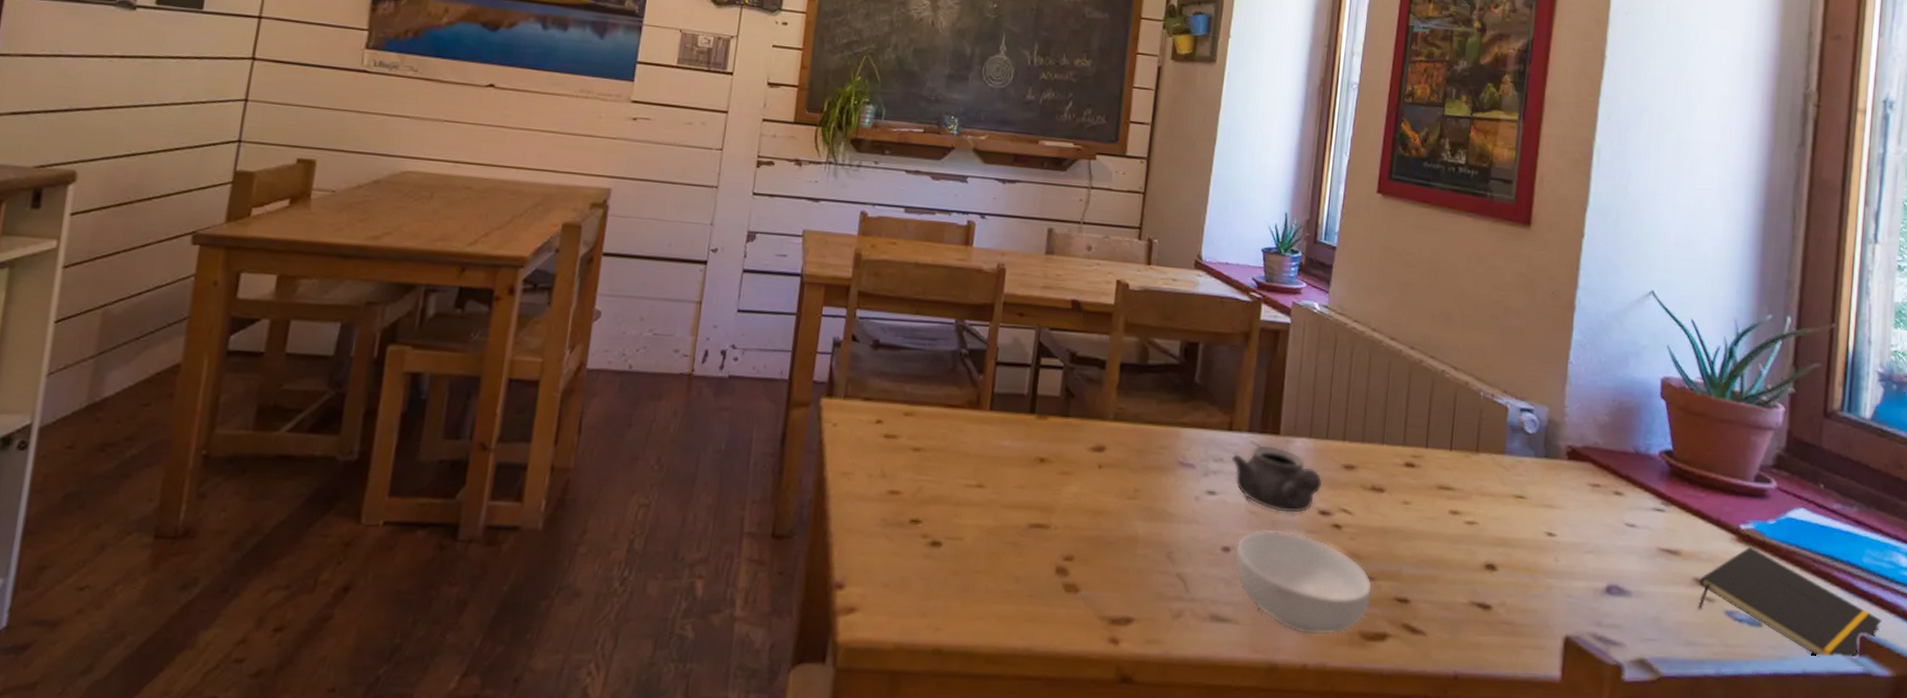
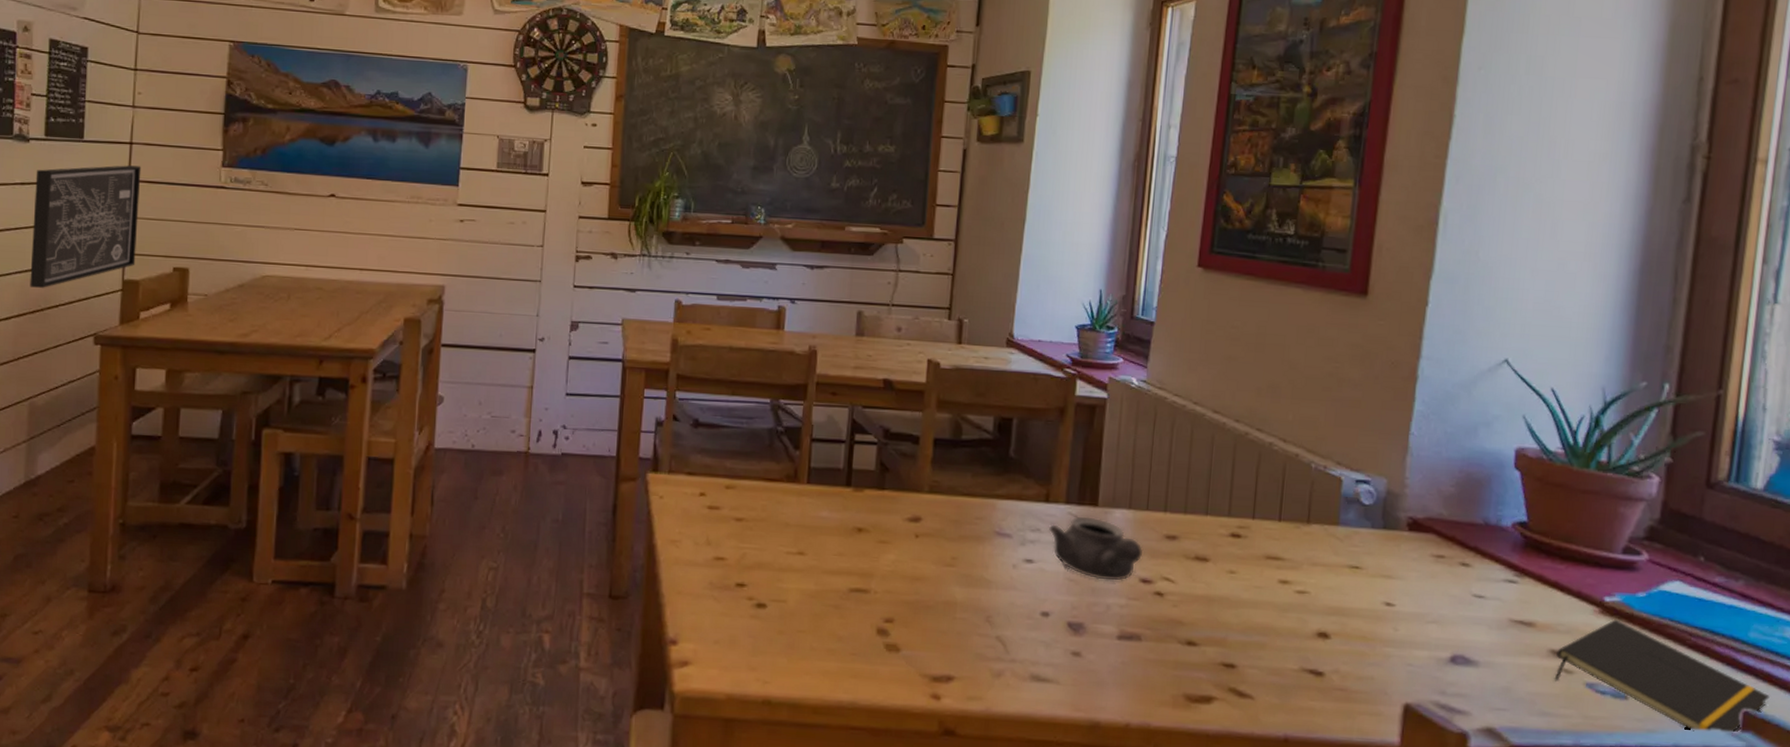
wall art: none [118,41,270,178] -> present [30,165,142,288]
cereal bowl: present [1235,529,1373,635] -> none [1054,596,1197,696]

